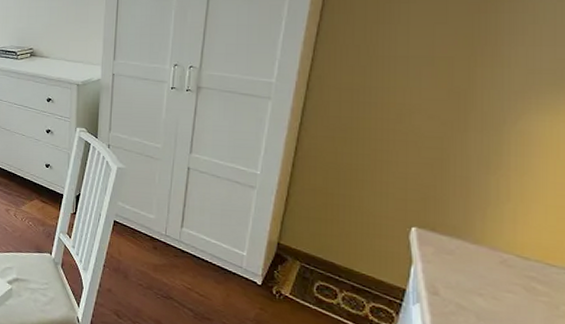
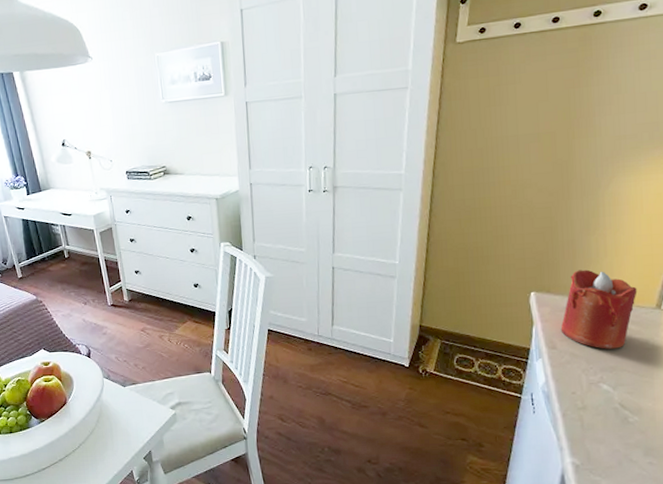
candle: none [445,211,547,309] -> present [560,269,637,349]

